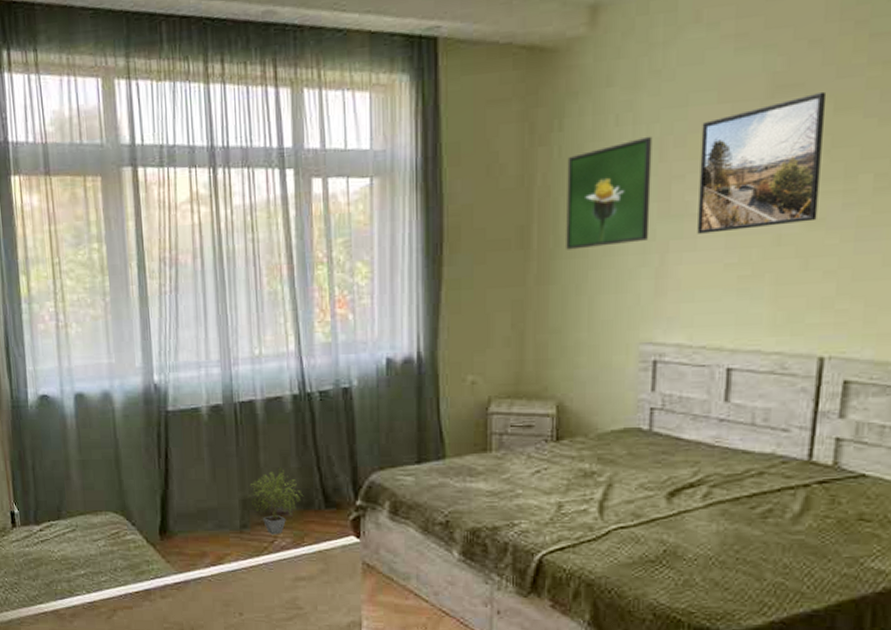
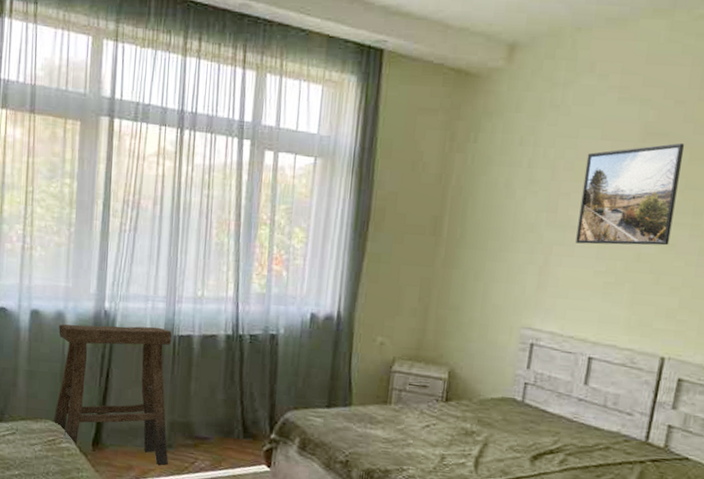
stool: none [107,395,244,548] -> present [54,324,172,465]
potted plant: present [247,467,303,535] -> none [176,397,225,457]
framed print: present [566,136,653,250] -> none [470,157,548,243]

